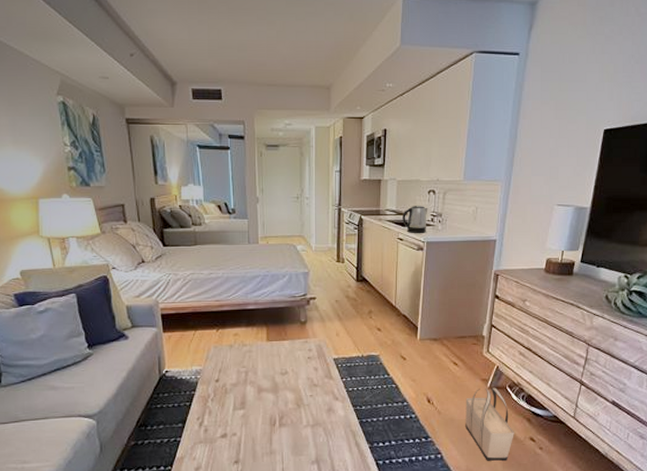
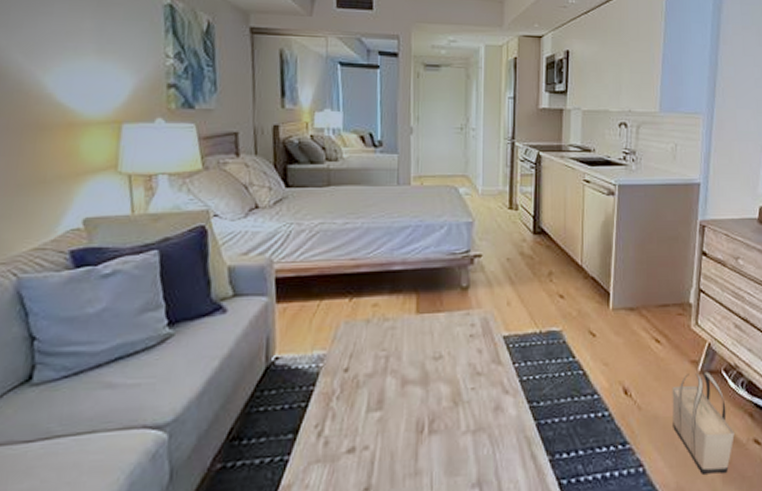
kettle: present [403,205,428,233] -> none [589,140,620,174]

